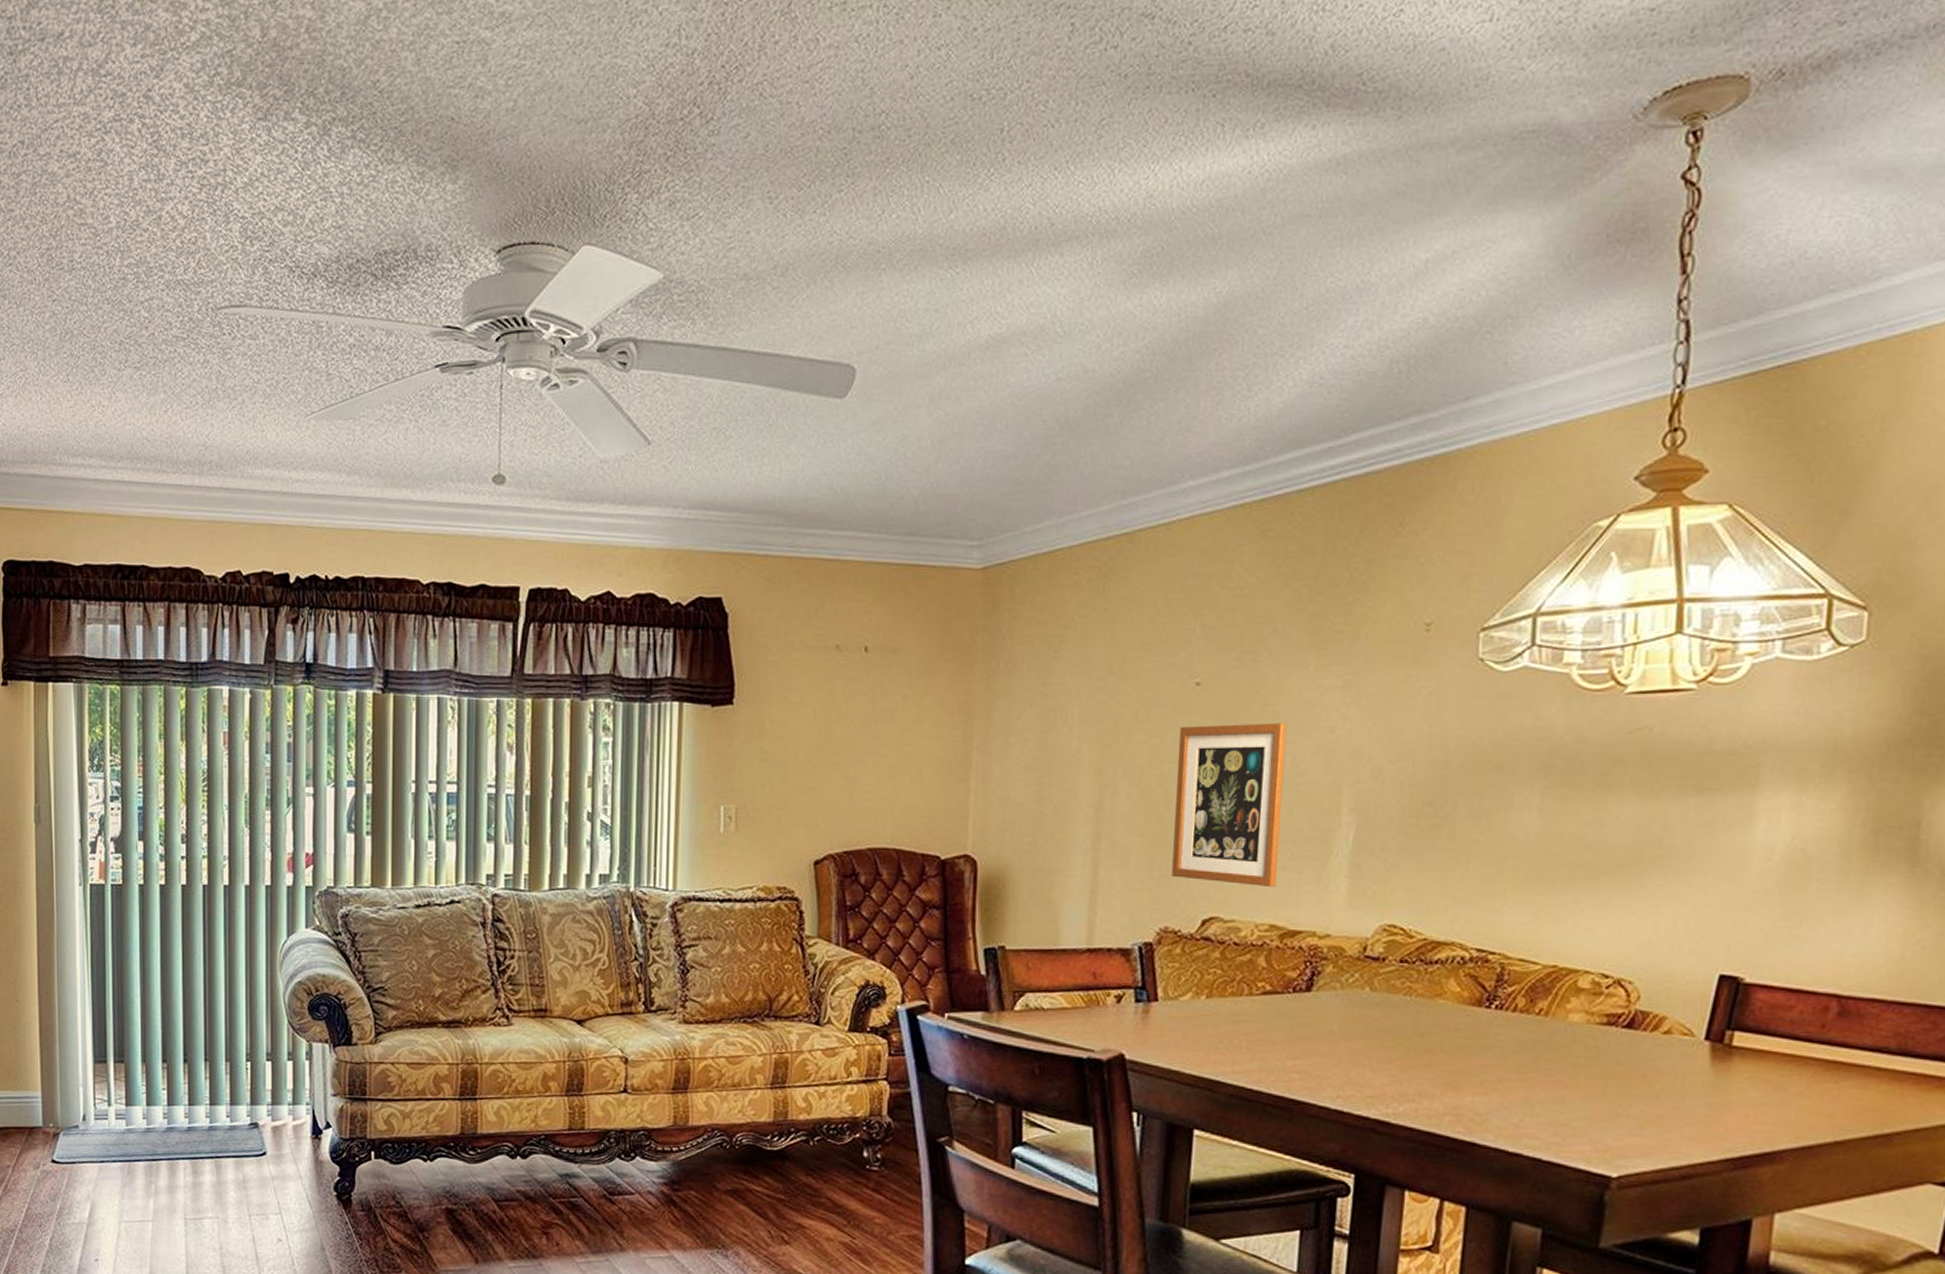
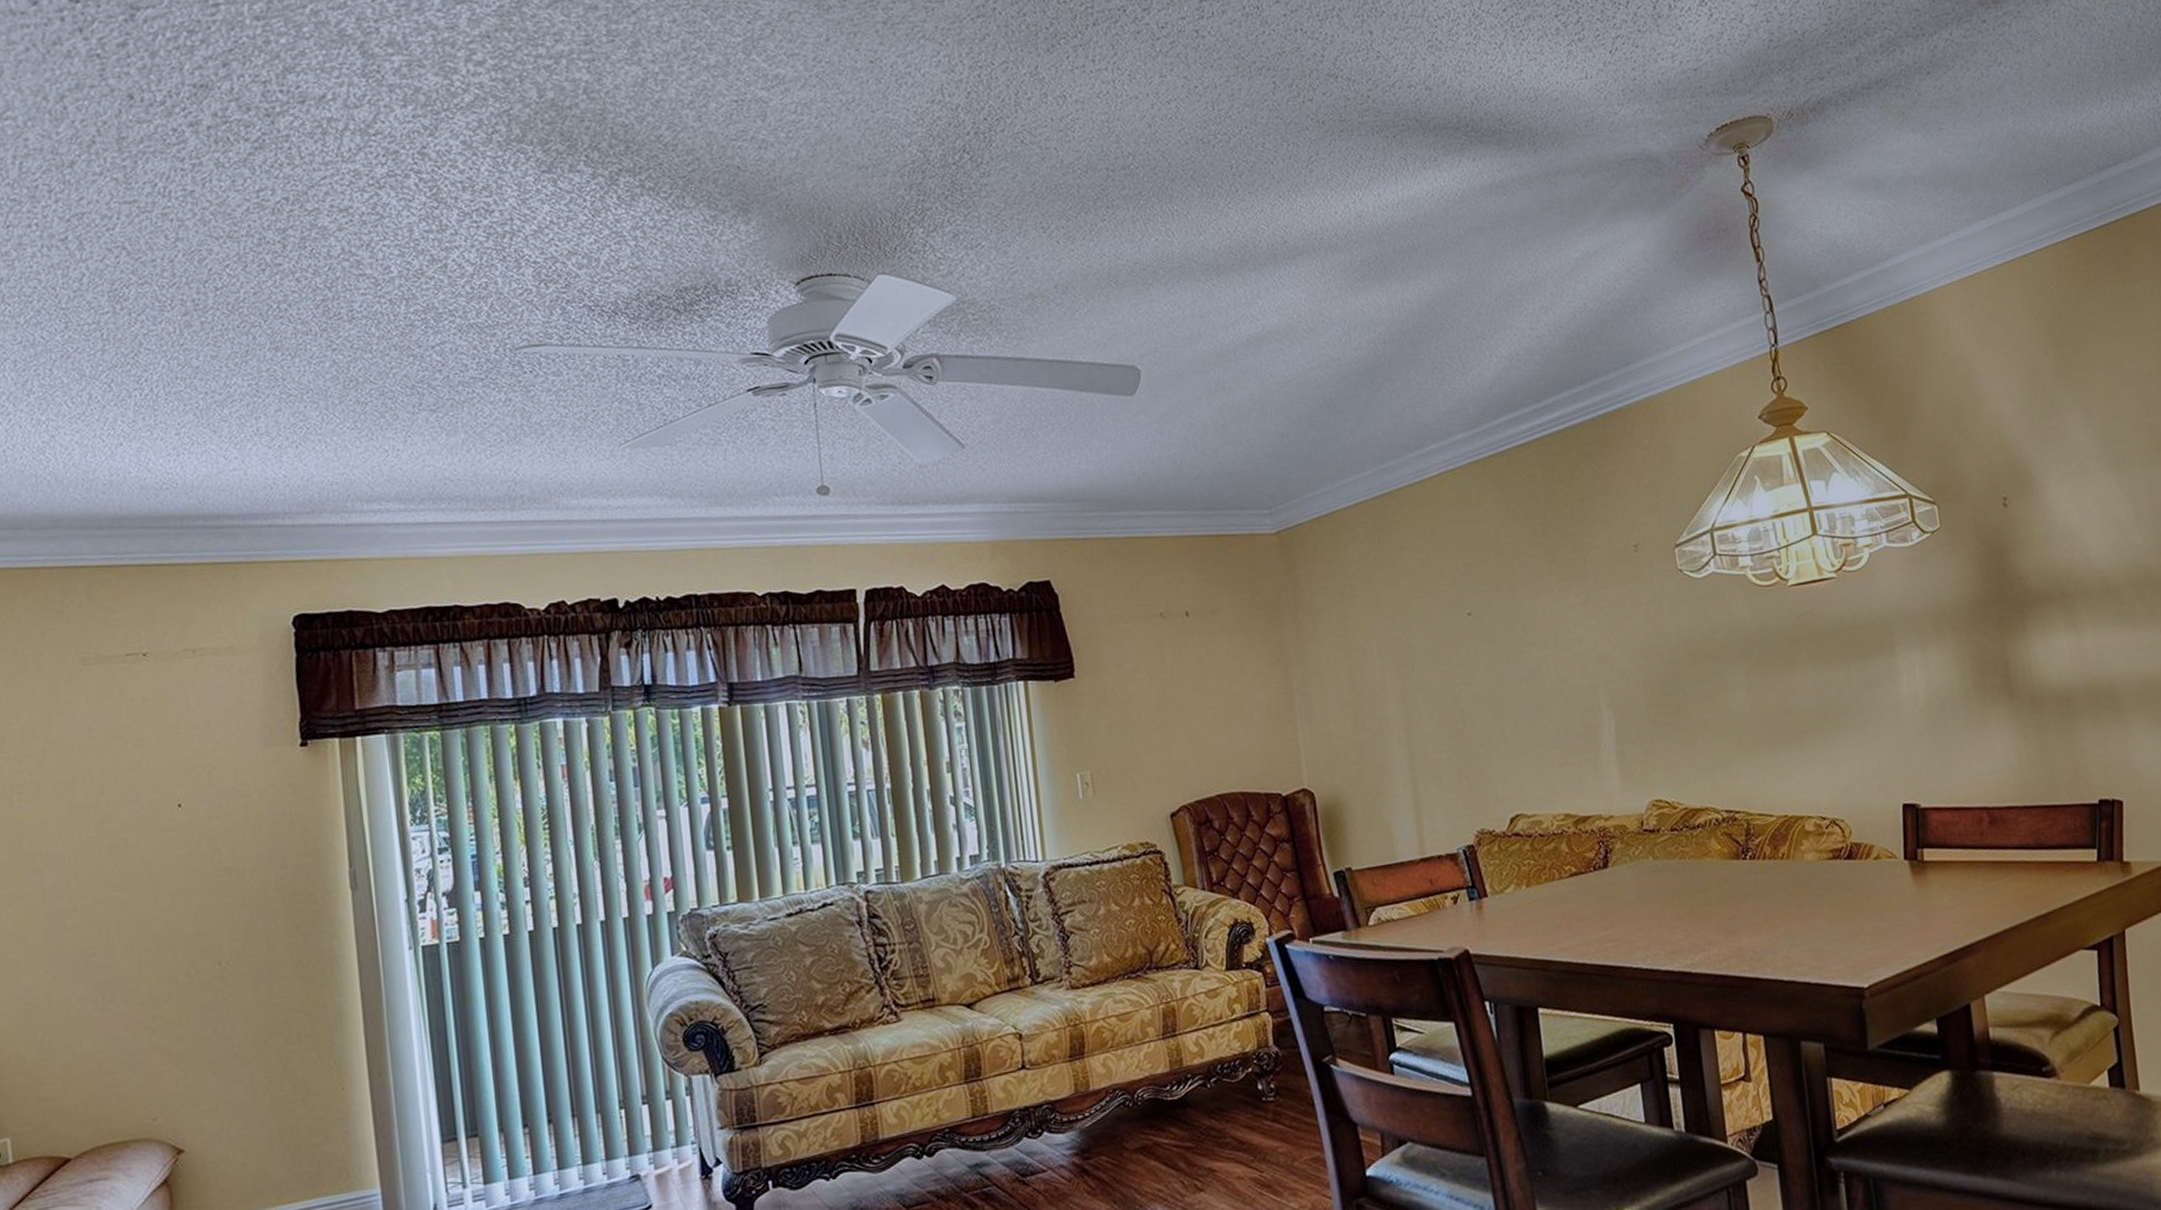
wall art: present [1171,723,1287,888] -> none [1461,639,1563,784]

